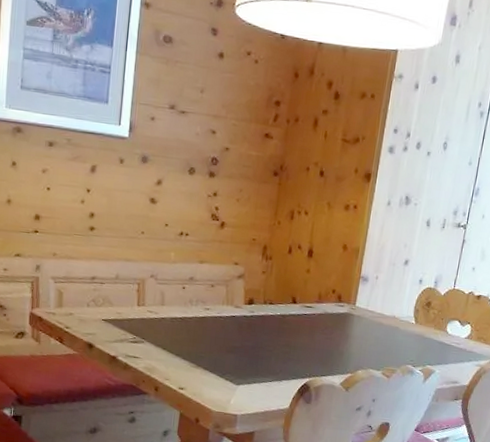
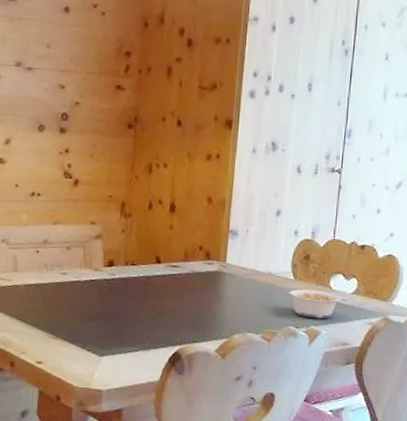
legume: none [404,332,456,360] -> present [283,289,341,319]

